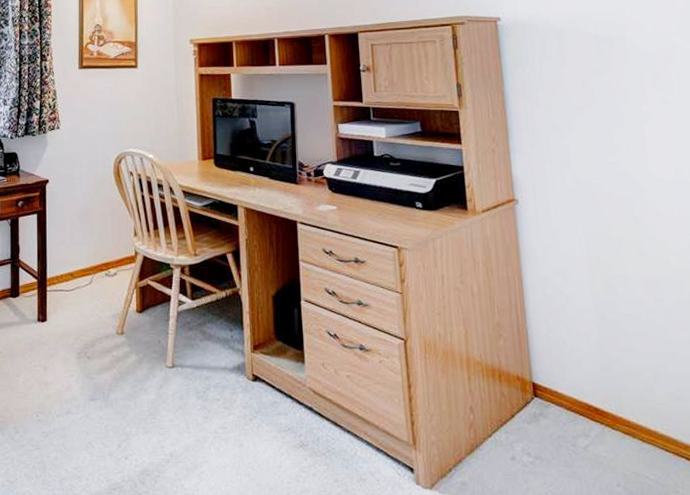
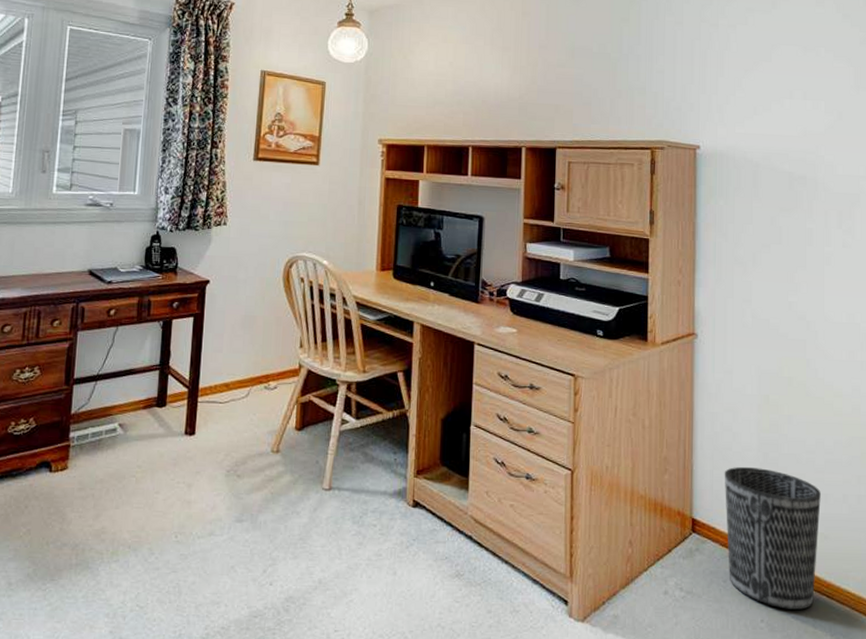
wastebasket: none [561,328,673,473] -> present [724,466,821,610]

